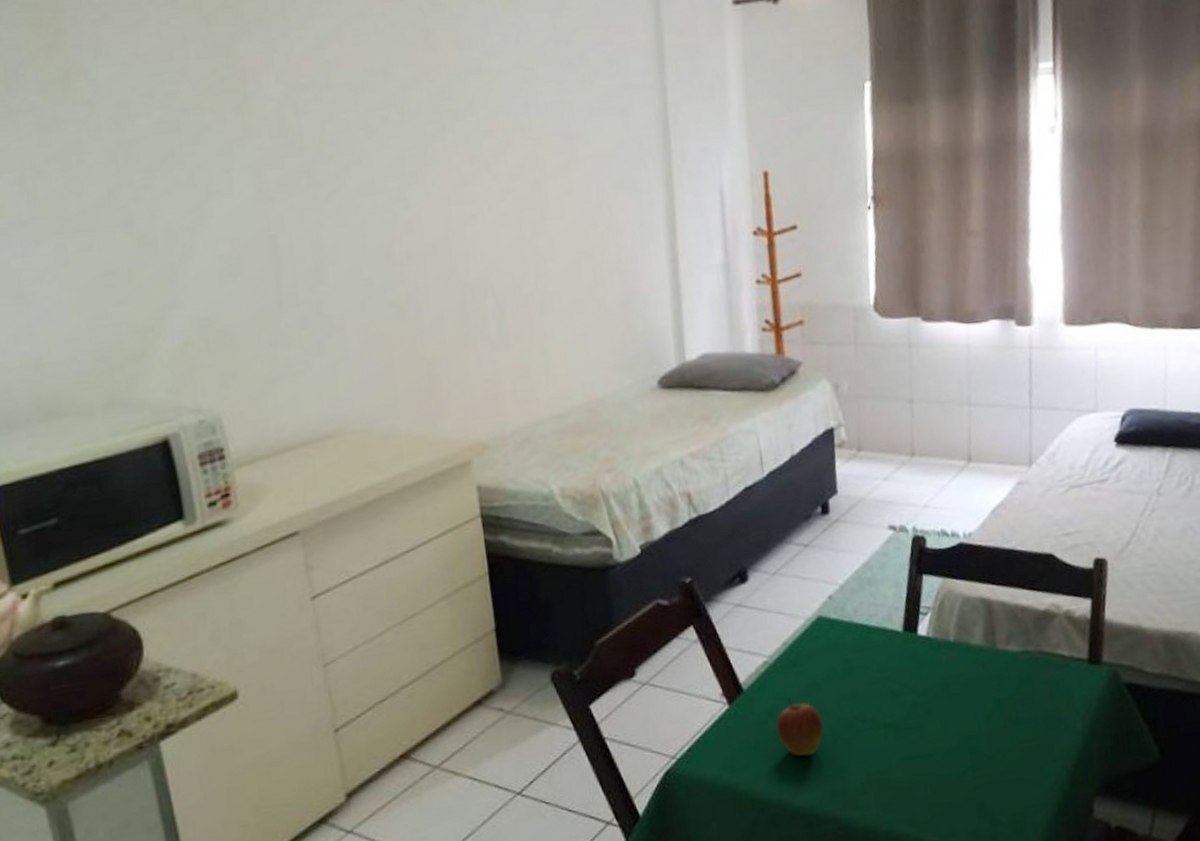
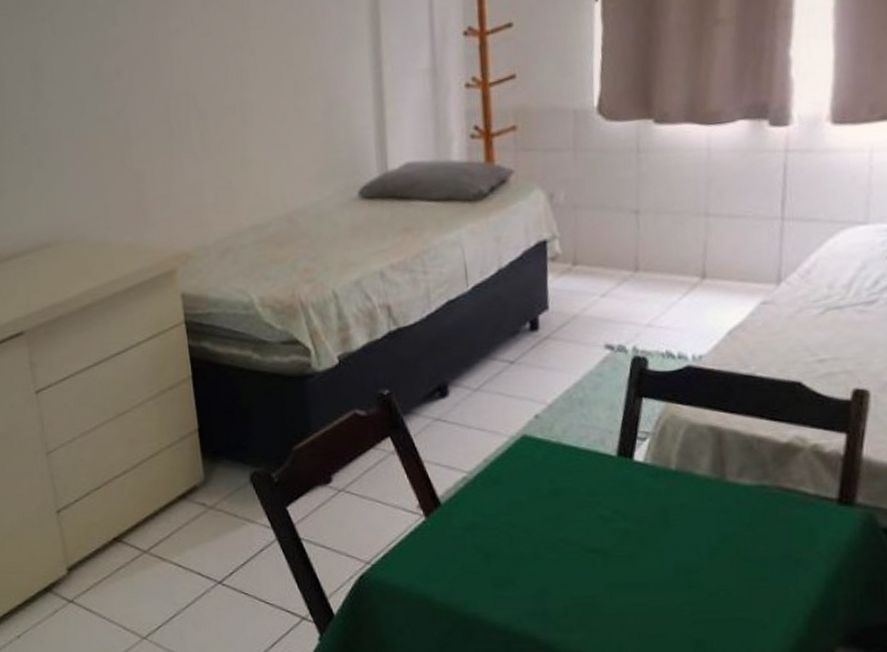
fruit: present [776,697,824,756] -> none [474,514,525,574]

